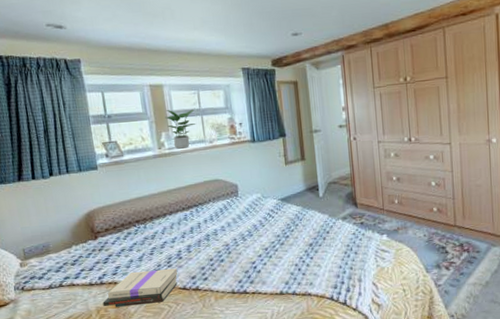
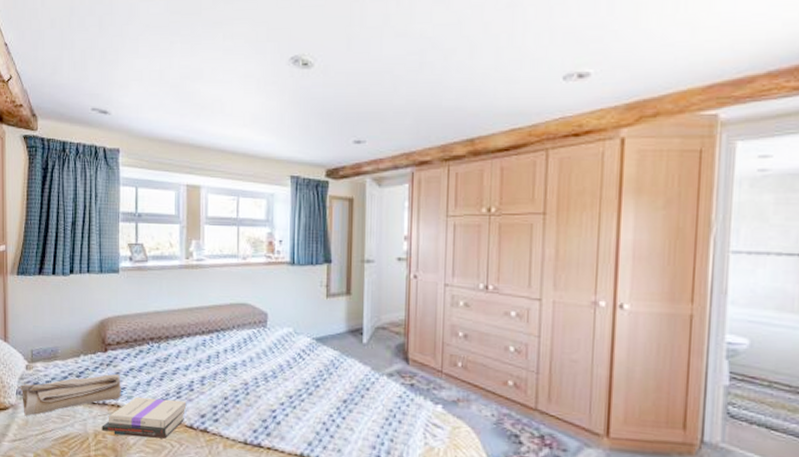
towel: none [17,256,117,308] -> present [19,373,121,417]
potted plant: present [165,109,196,149] -> none [198,215,231,262]

